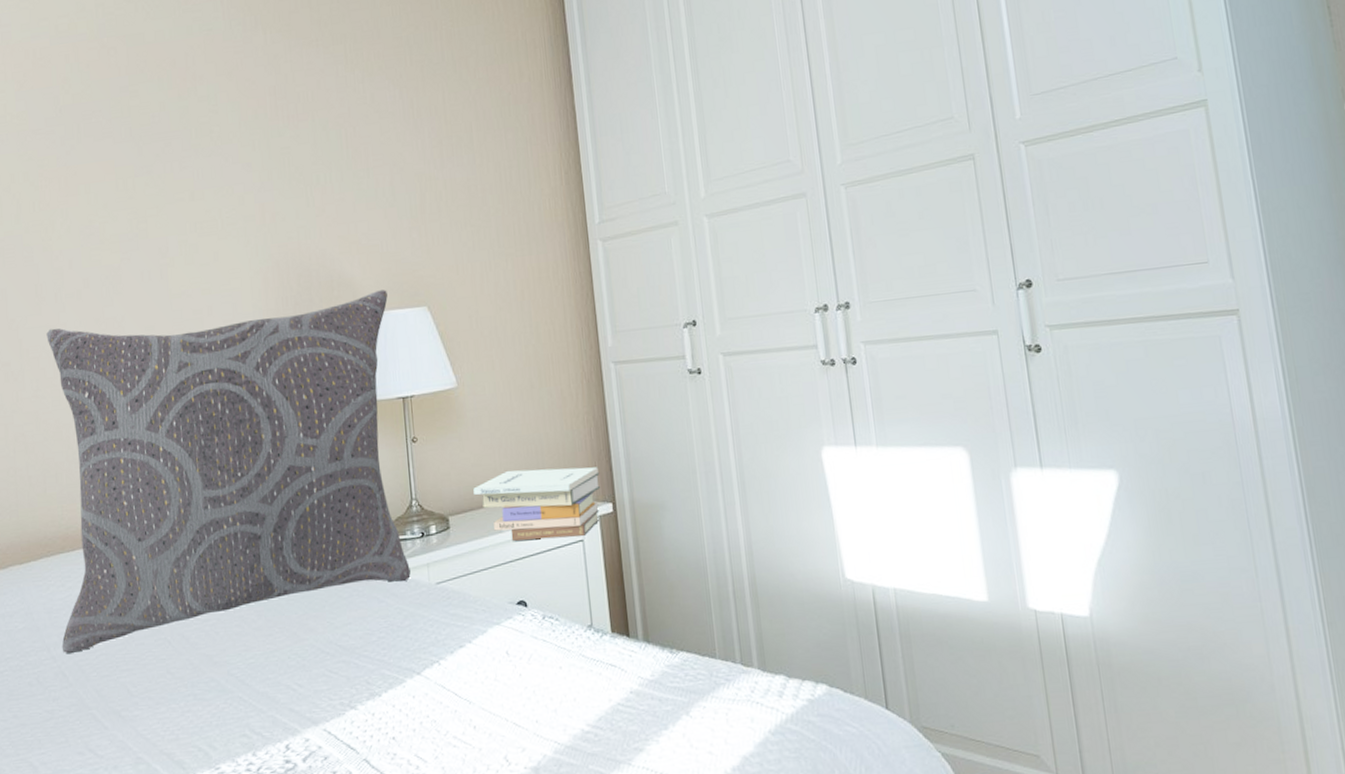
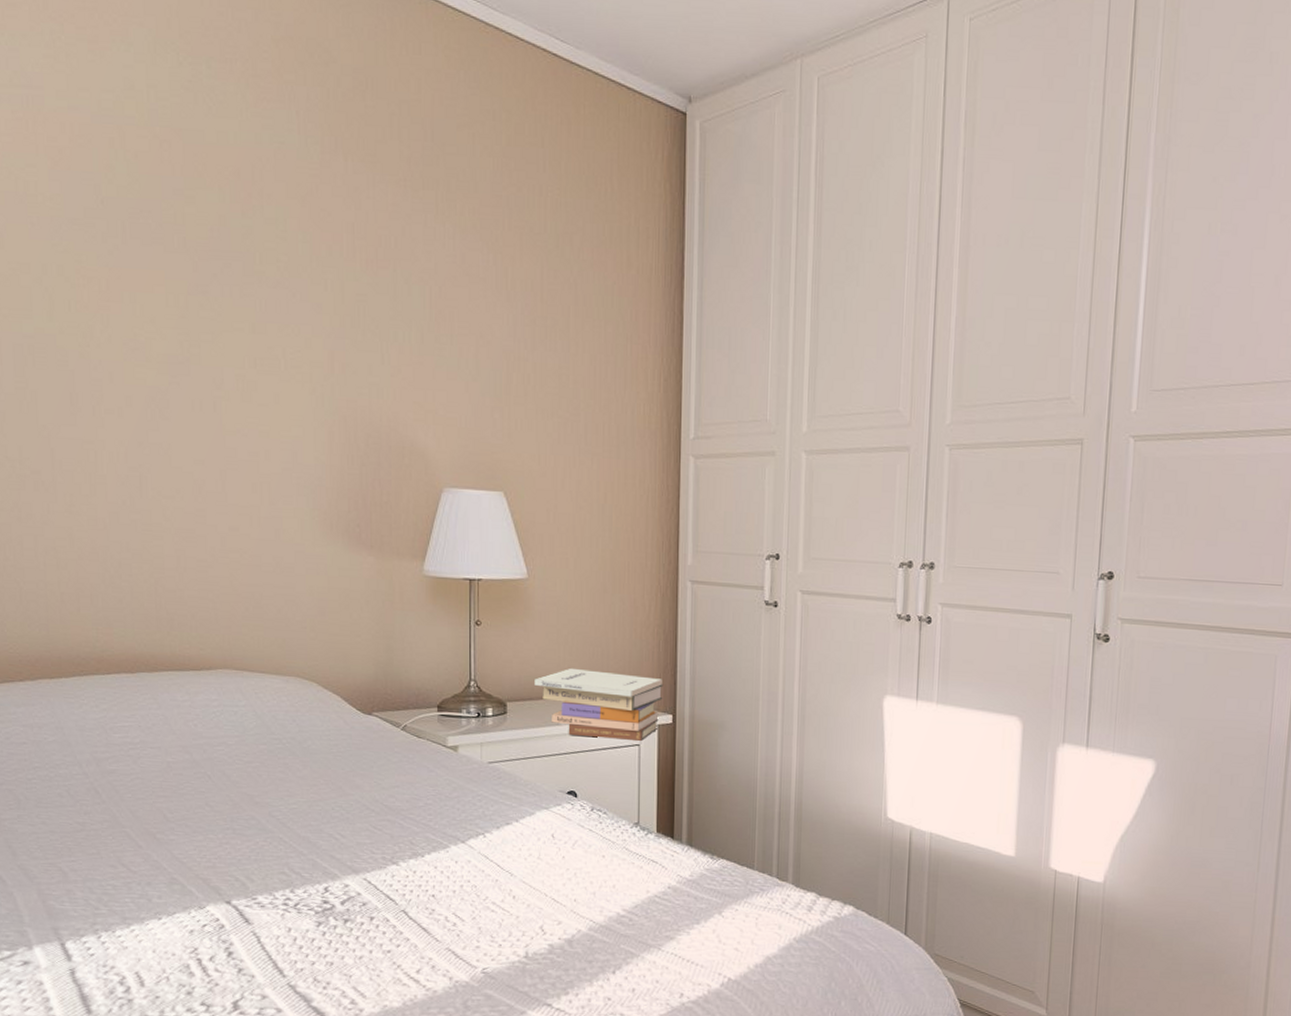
pillow: present [46,290,411,654] -> none [82,443,463,773]

